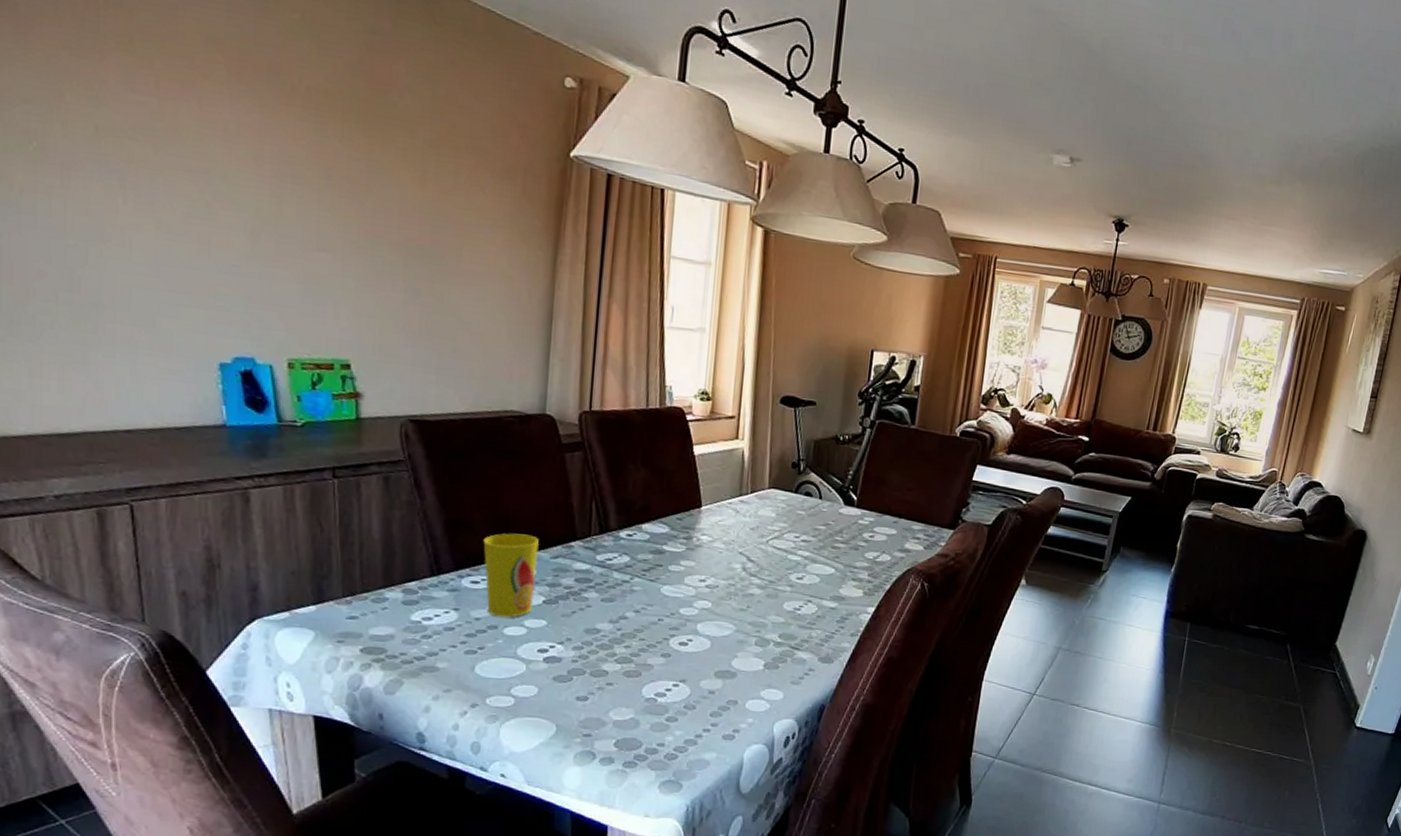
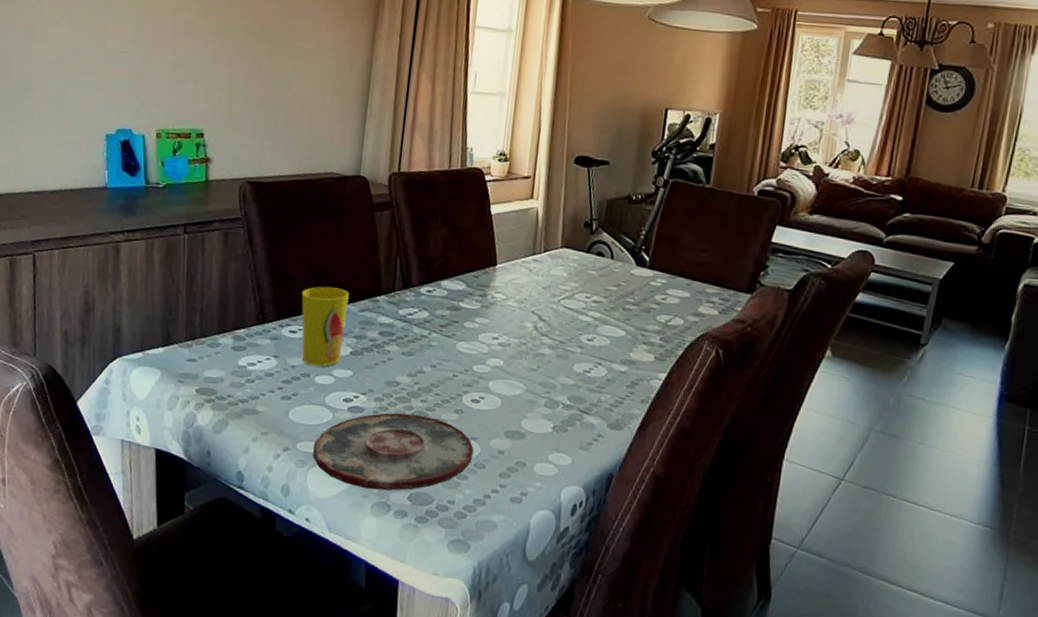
plate: none [506,660,683,740] -> present [313,413,474,491]

